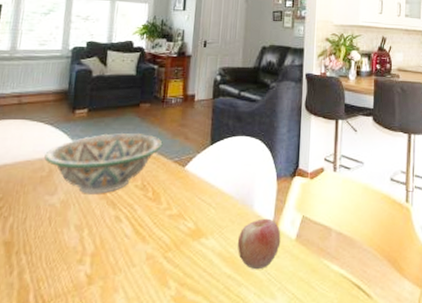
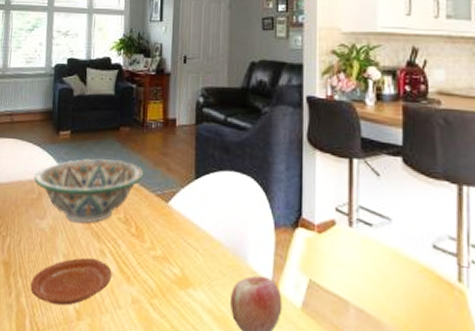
plate: none [36,226,127,275] -> present [30,257,112,306]

